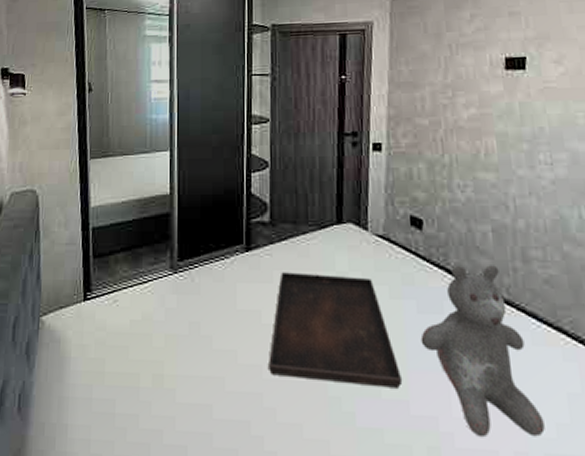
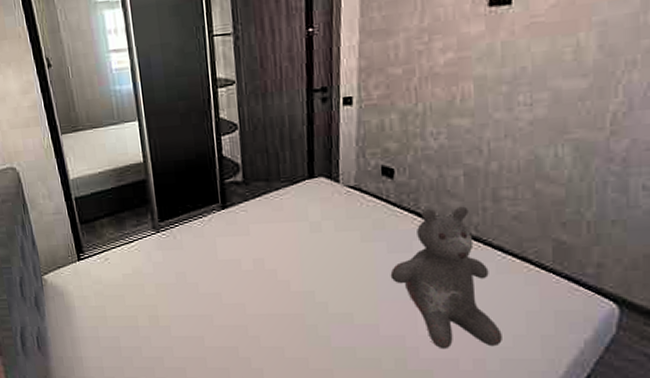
serving tray: present [269,272,403,388] -> none [250,224,374,316]

